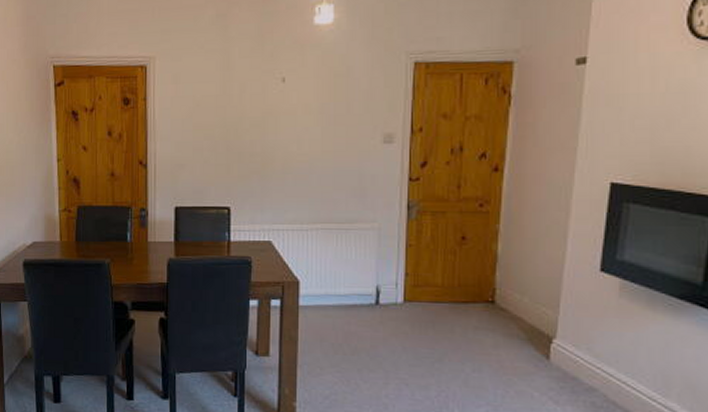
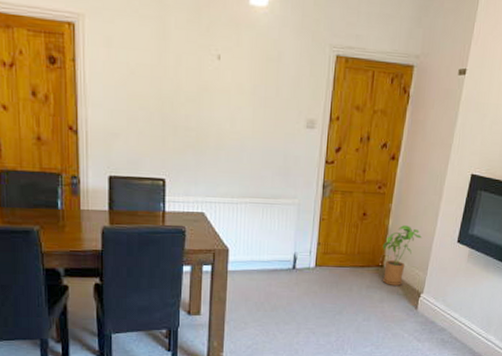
house plant: none [491,250,546,327] -> present [382,225,422,286]

